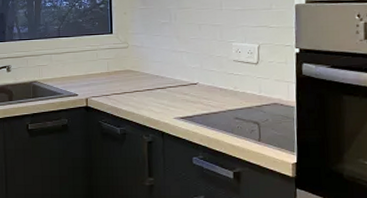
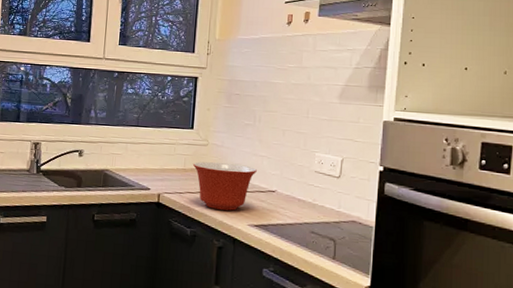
mixing bowl: none [116,62,177,107] -> present [193,161,257,211]

